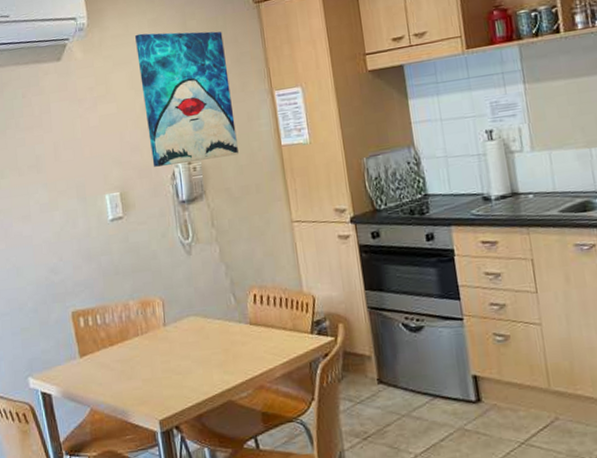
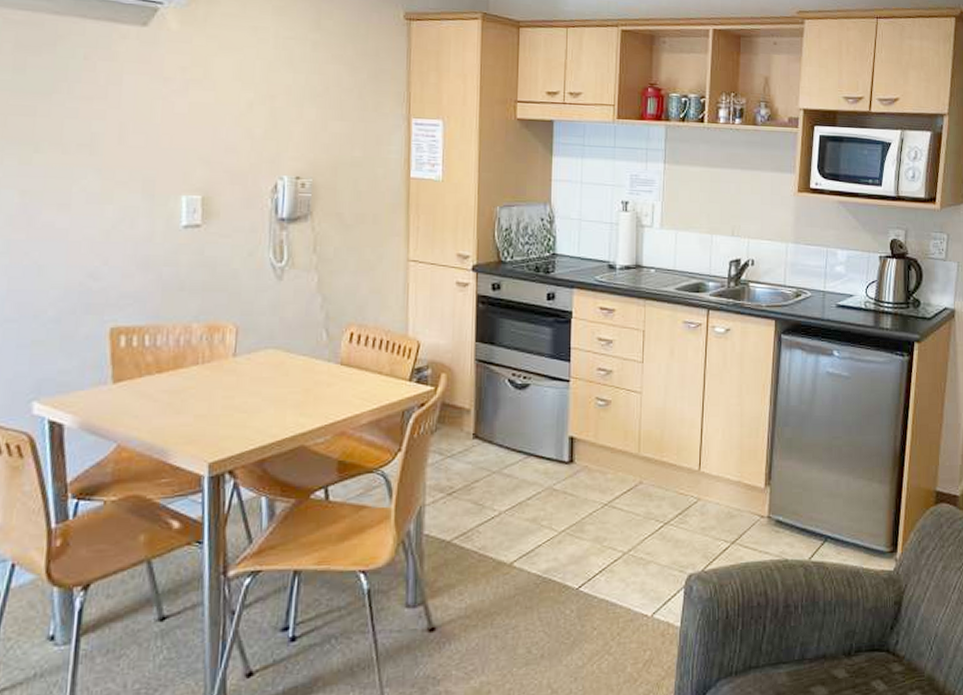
wall art: present [135,31,239,167] -> none [251,19,362,179]

